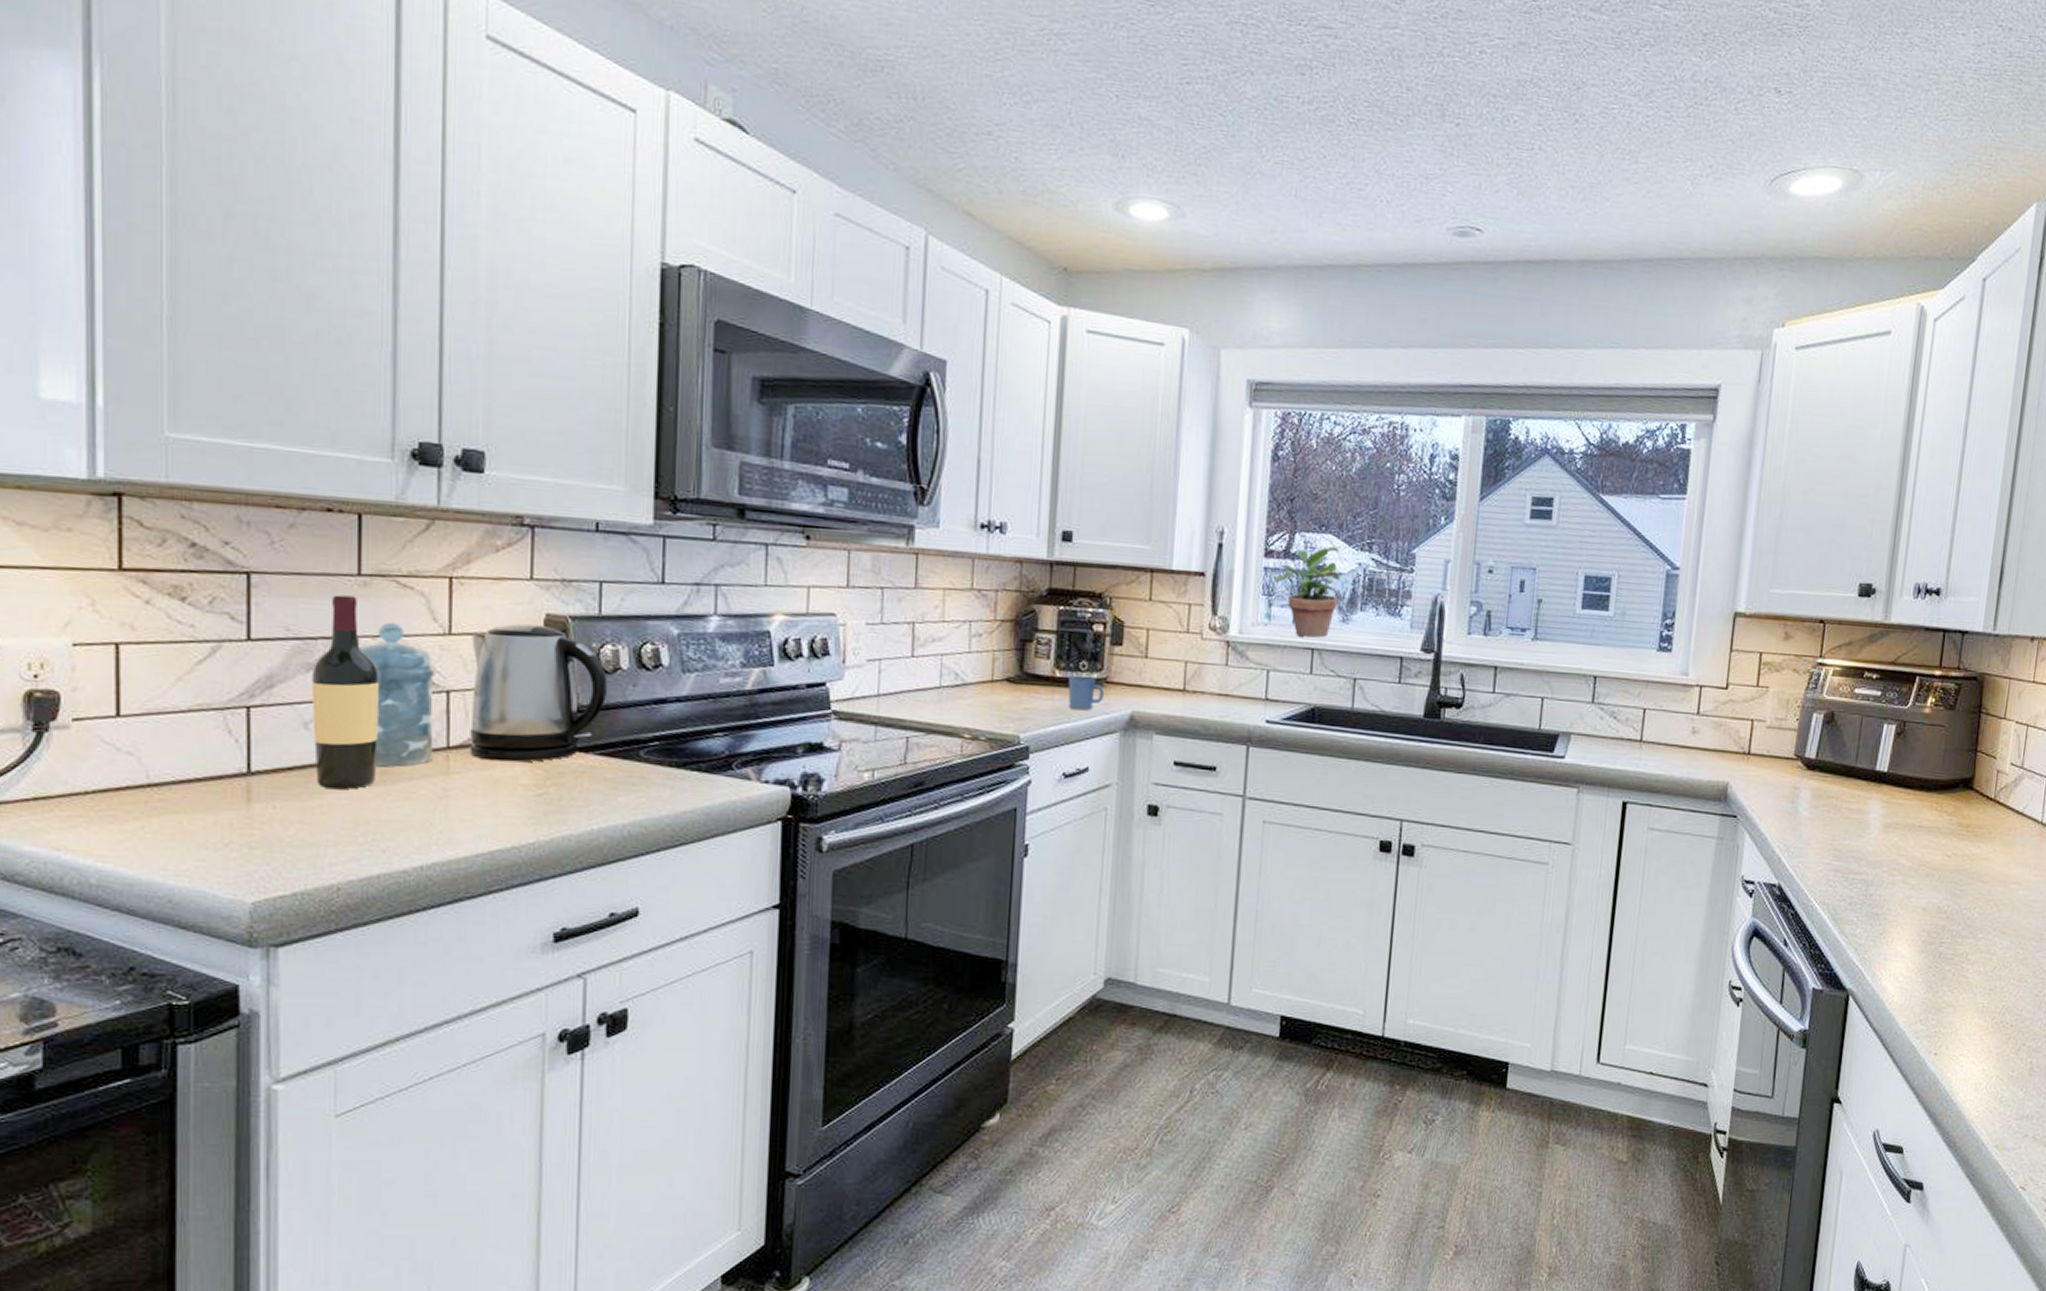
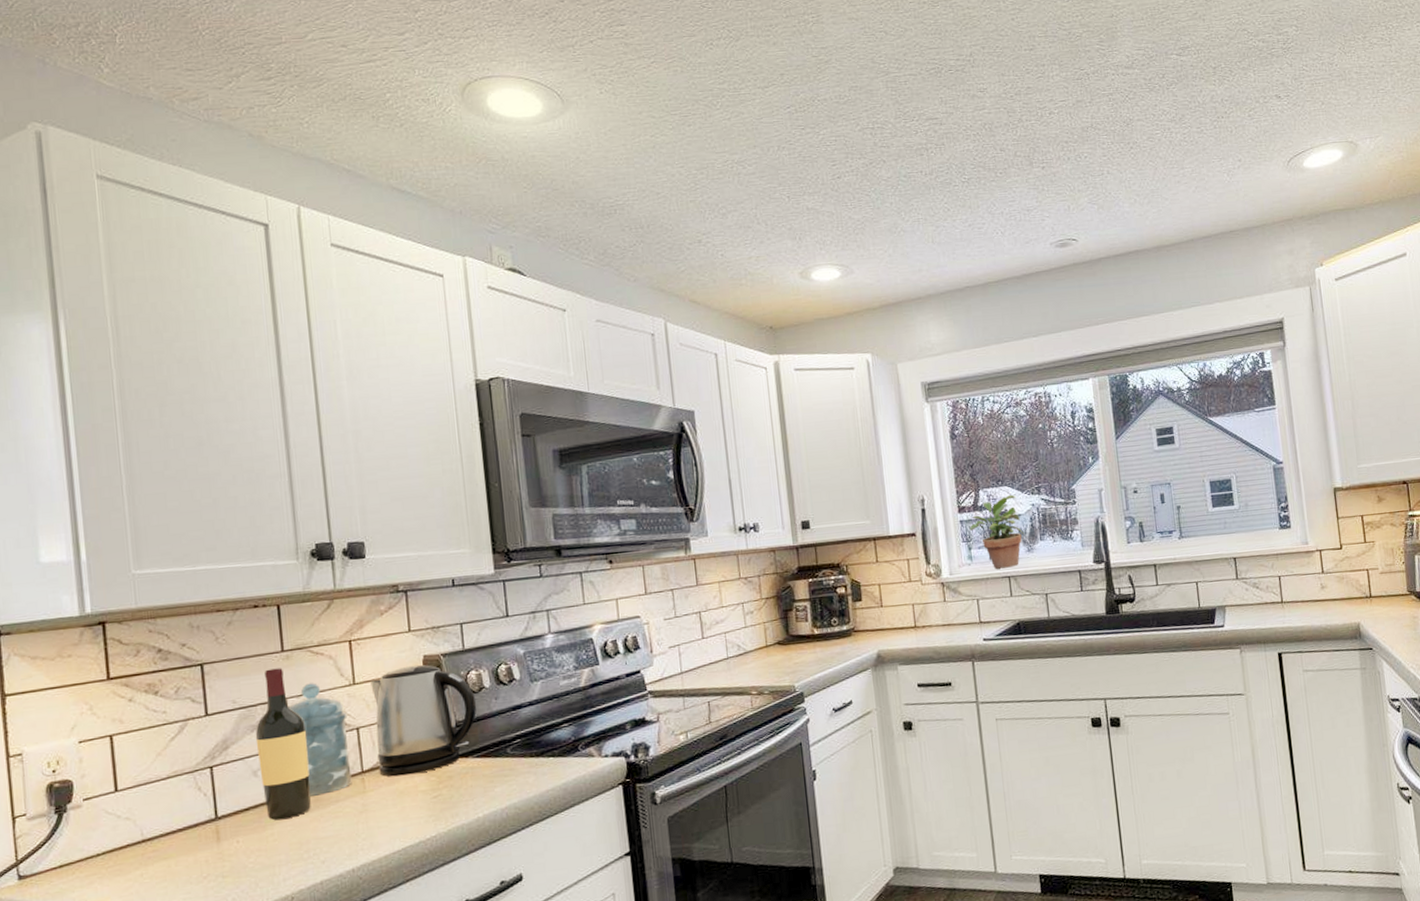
mug: present [1068,675,1105,711] -> none [825,629,855,658]

